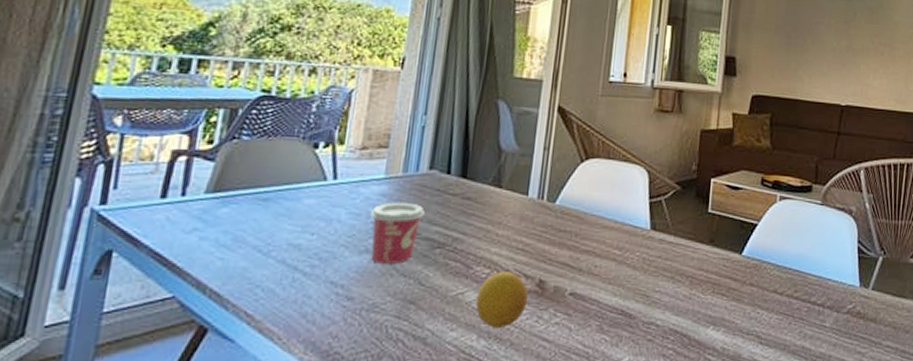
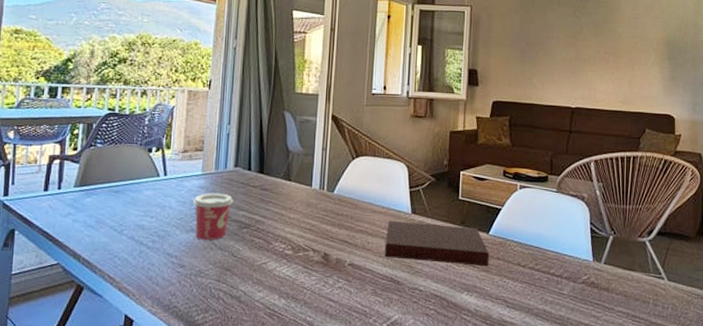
fruit: present [475,270,529,328] -> none [275,245,316,290]
notebook: none [614,238,741,295] -> present [384,220,489,267]

